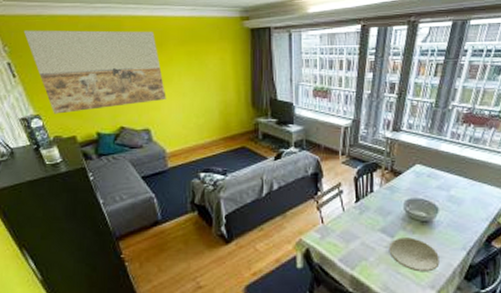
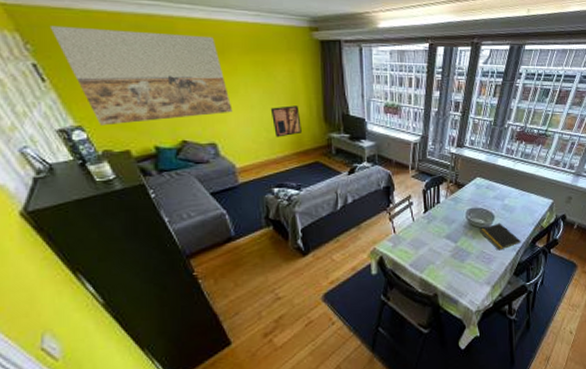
wall art: none [201,92,230,123] -> present [270,105,302,137]
bowl: present [388,237,440,272] -> none [452,242,495,271]
notepad: none [421,216,473,249] -> present [480,223,522,251]

